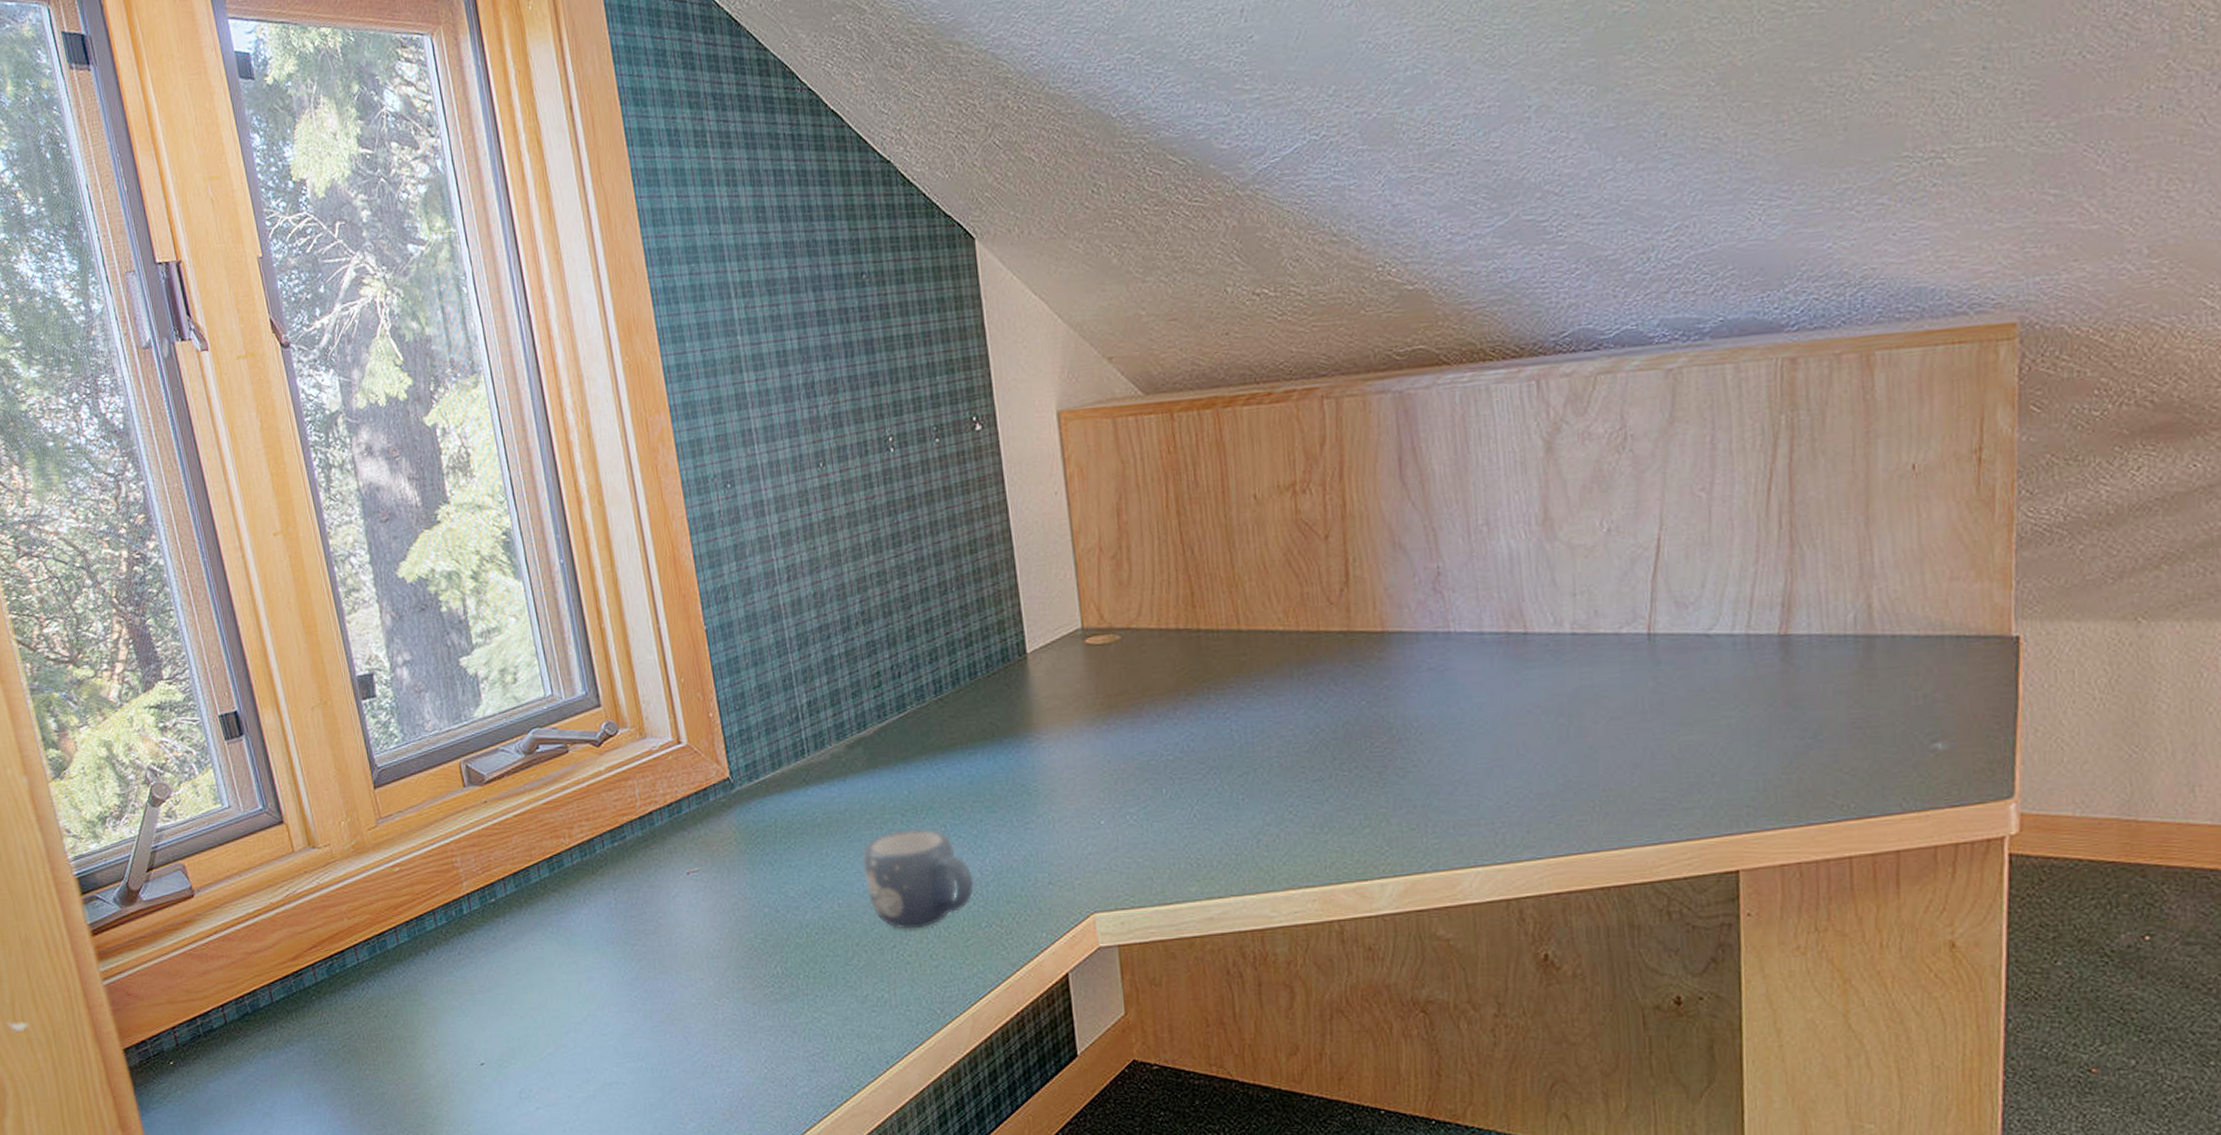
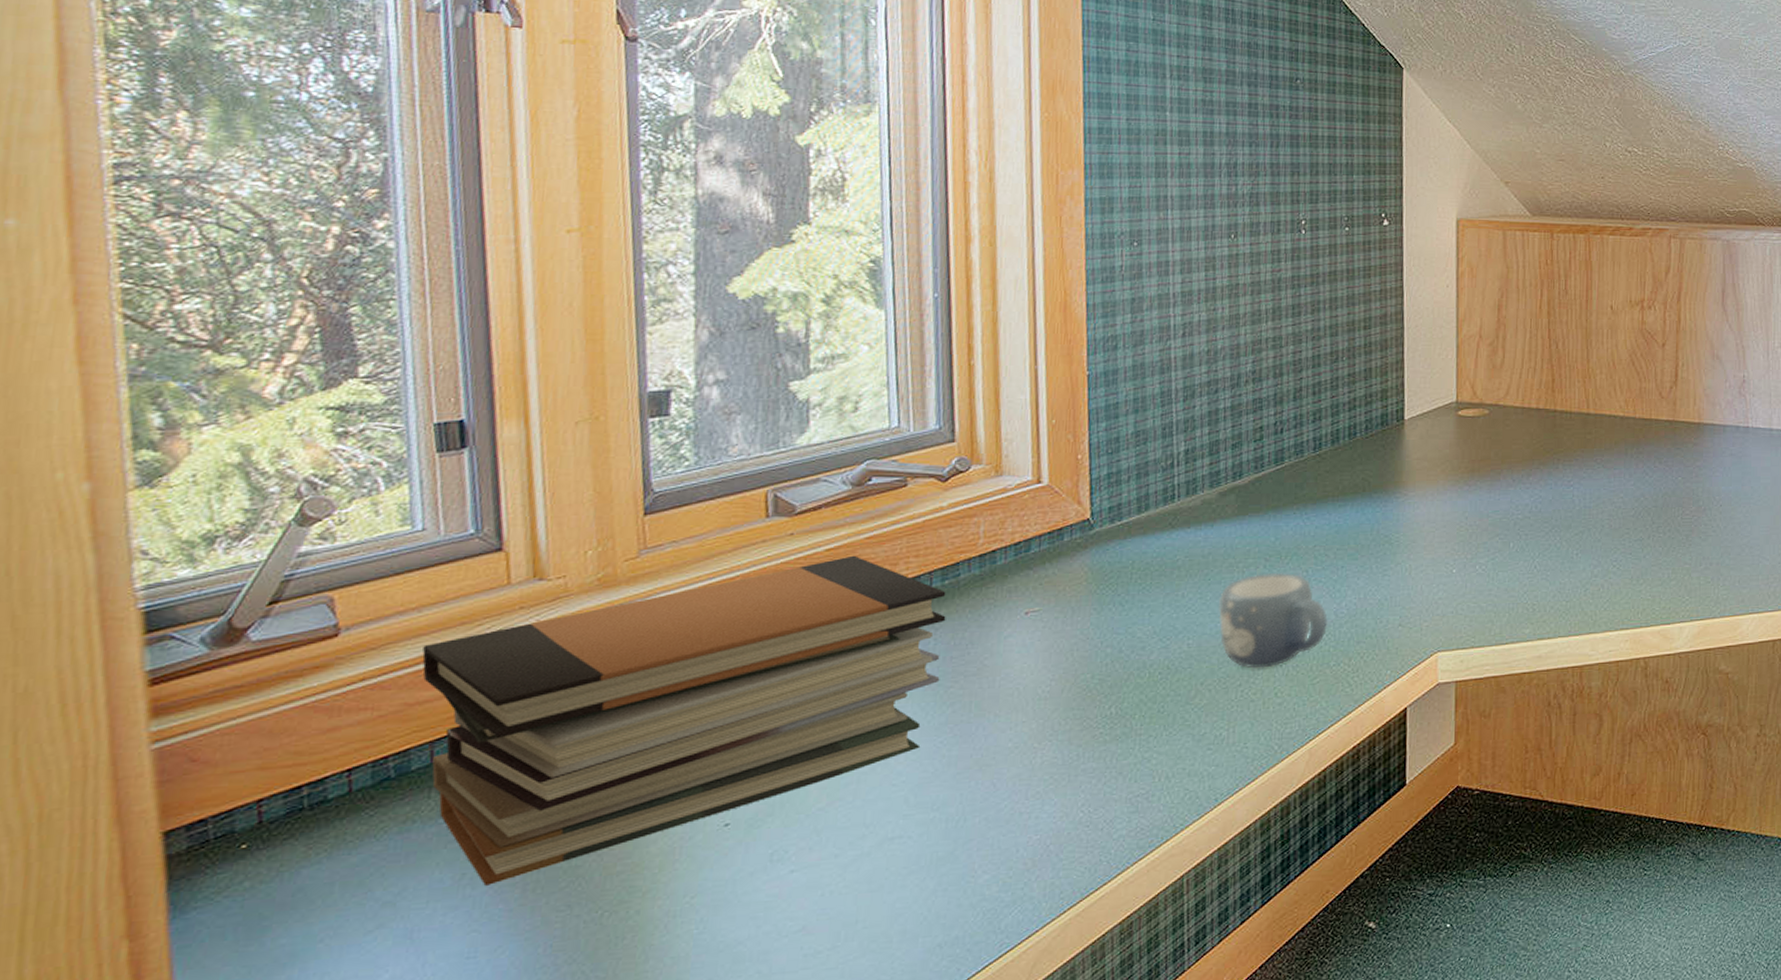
book stack: none [248,820,625,1105] -> present [422,555,946,886]

